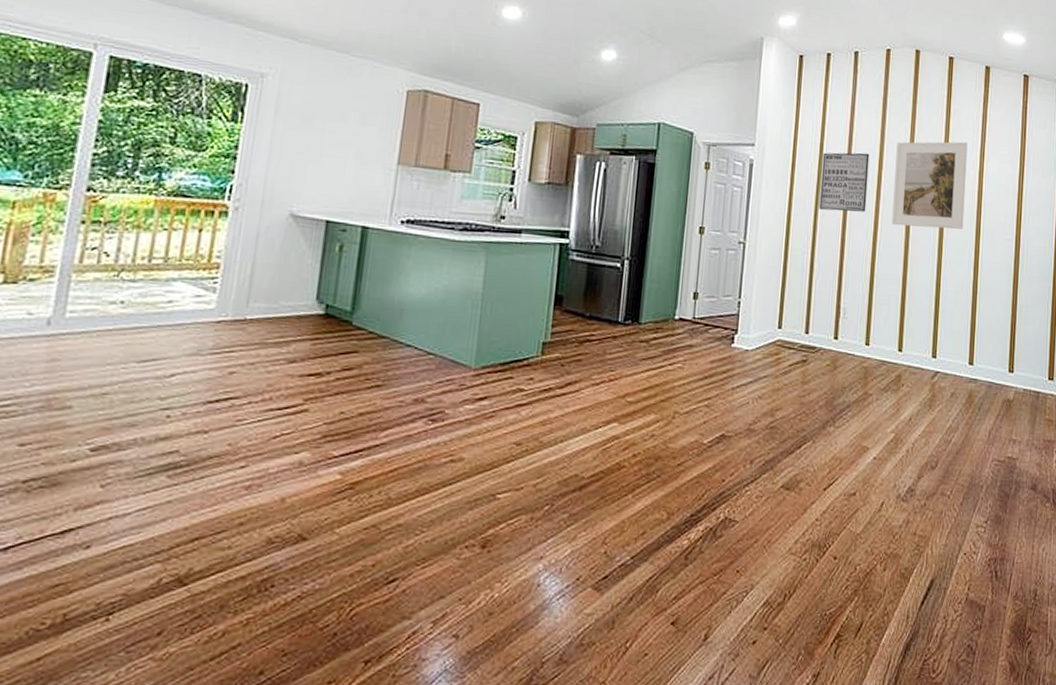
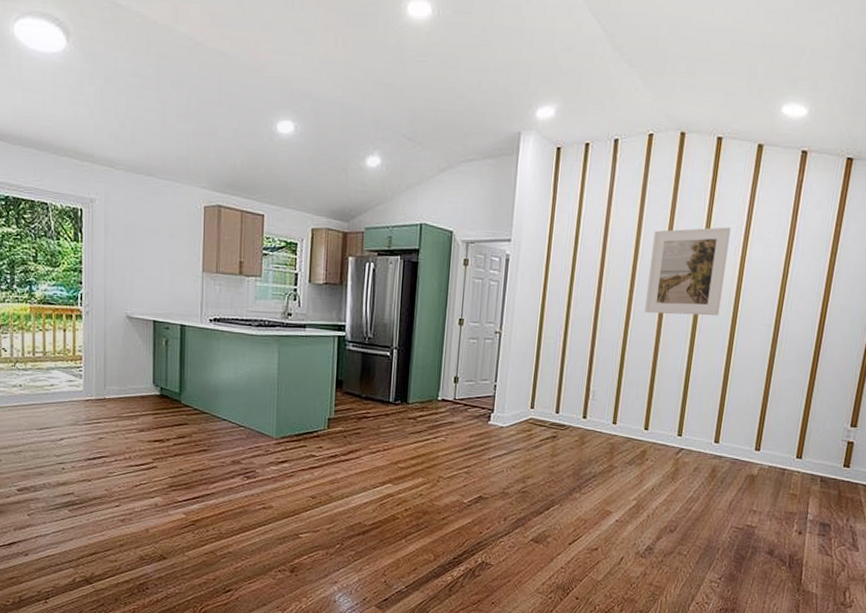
wall art: present [819,152,870,212] -> none [572,243,625,301]

